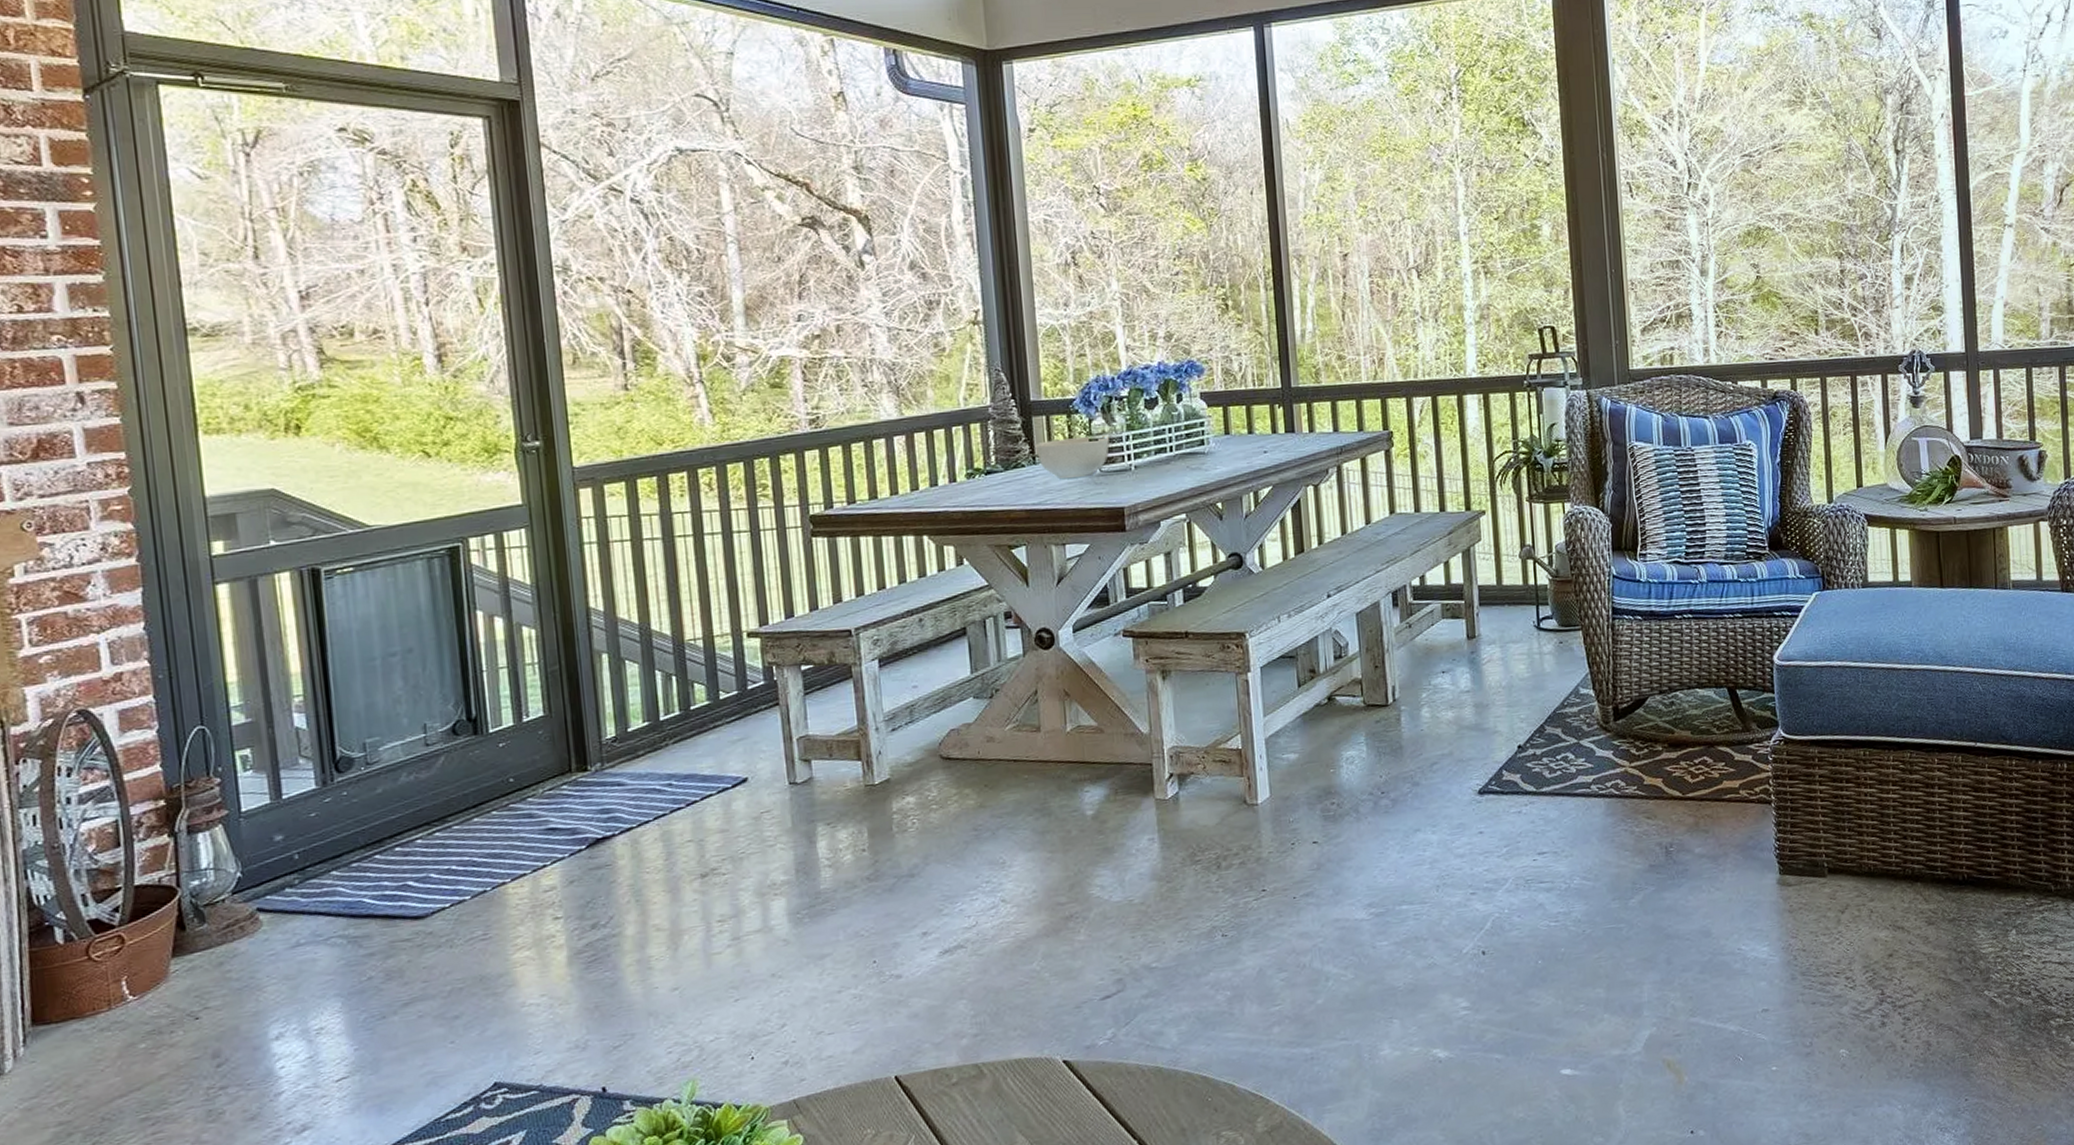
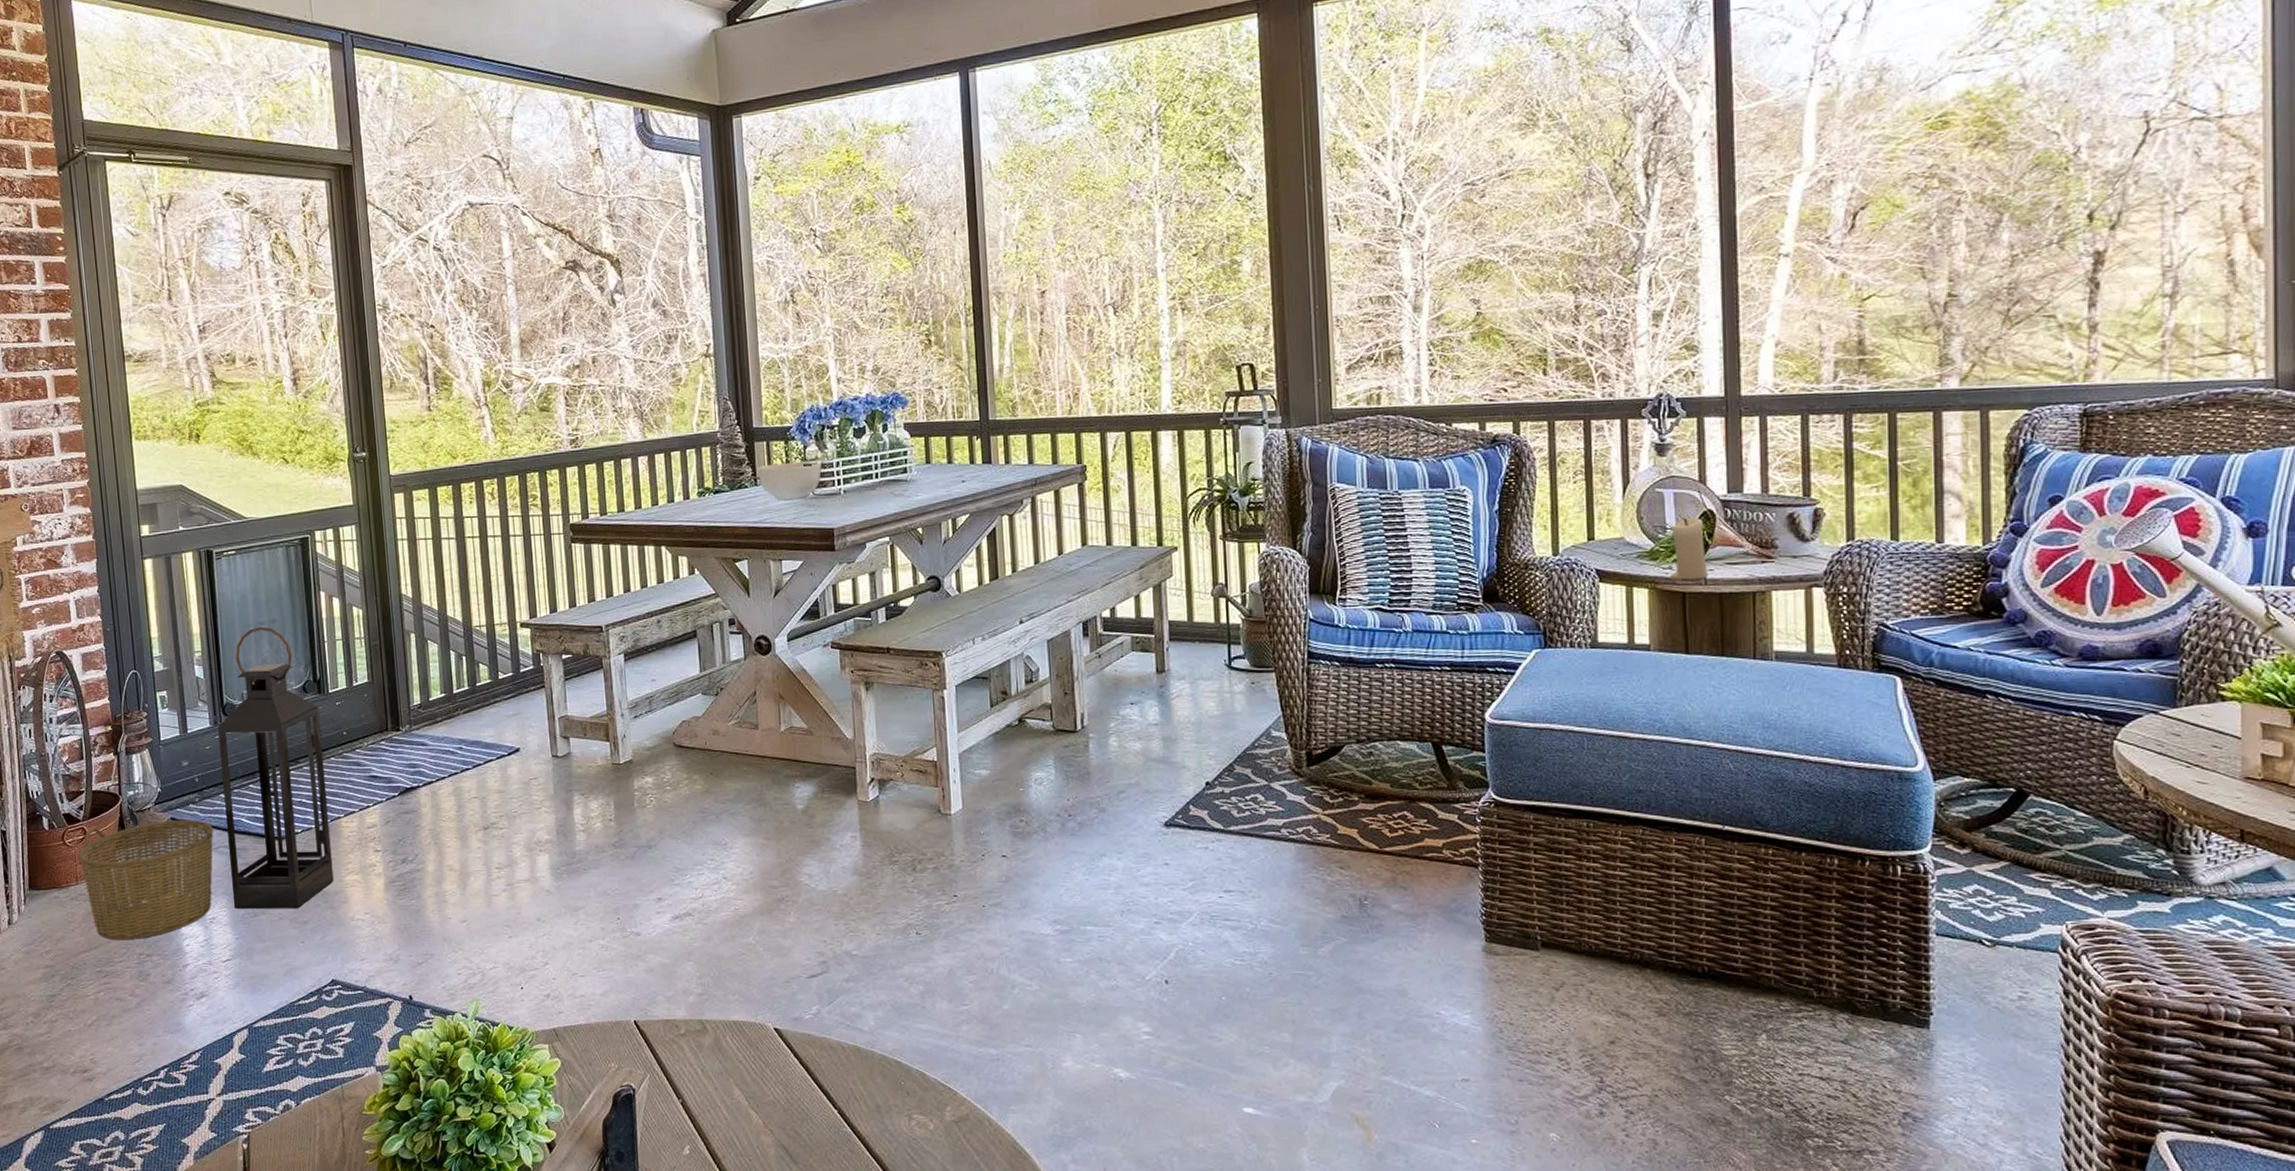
basket: none [111,907,322,1075] -> present [78,819,214,939]
lantern: none [328,658,497,1012] -> present [218,626,334,908]
candle: none [1925,463,1956,521] -> present [1671,518,1707,581]

